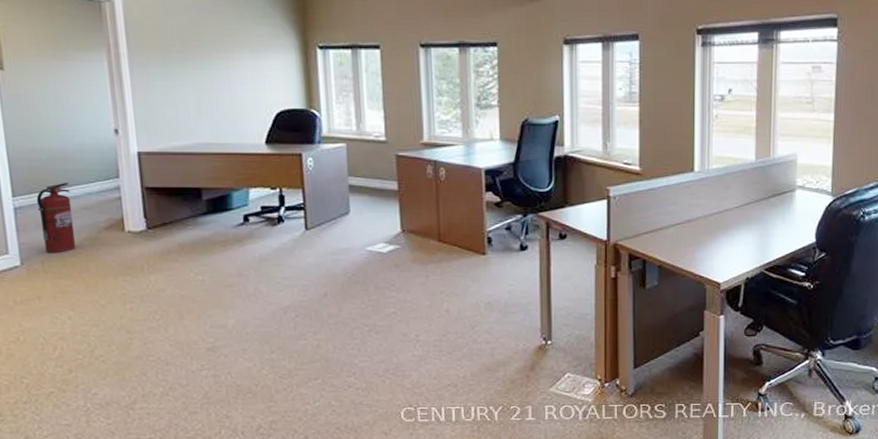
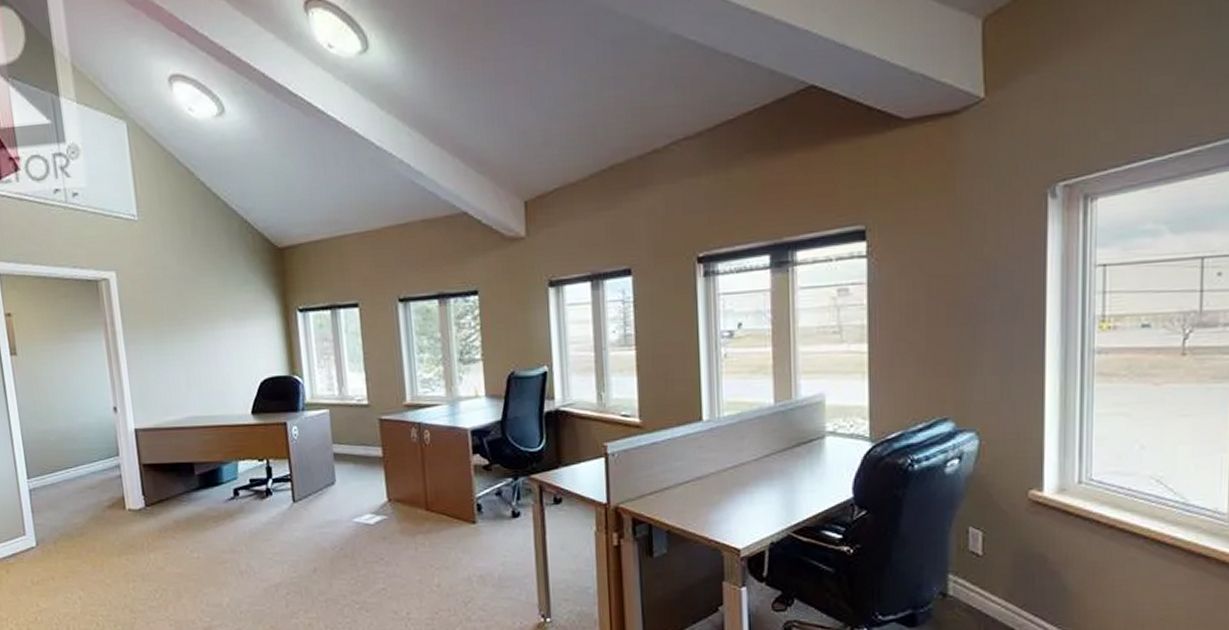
fire extinguisher: present [36,183,76,252] -> none [47,463,83,532]

